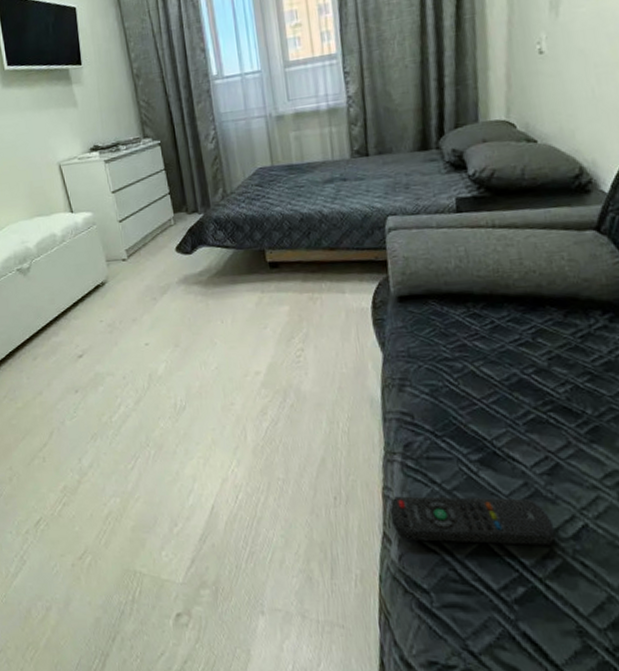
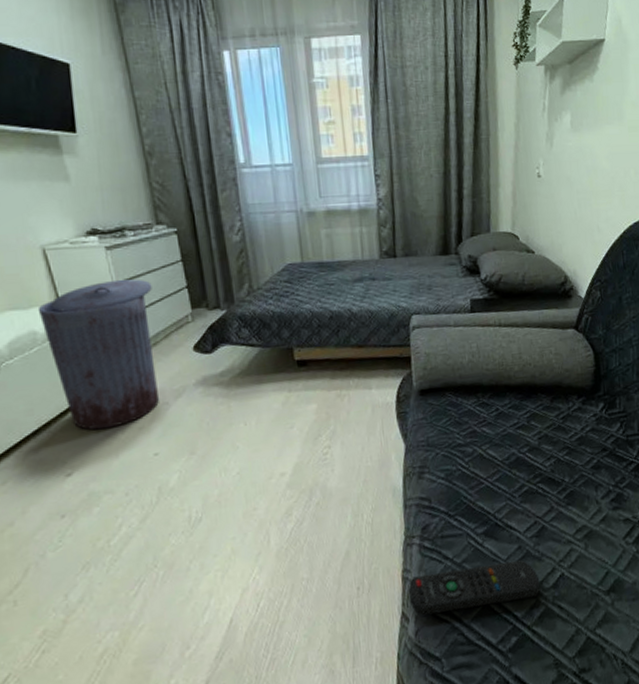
trash can: none [56,187,148,319] -> present [37,279,159,430]

